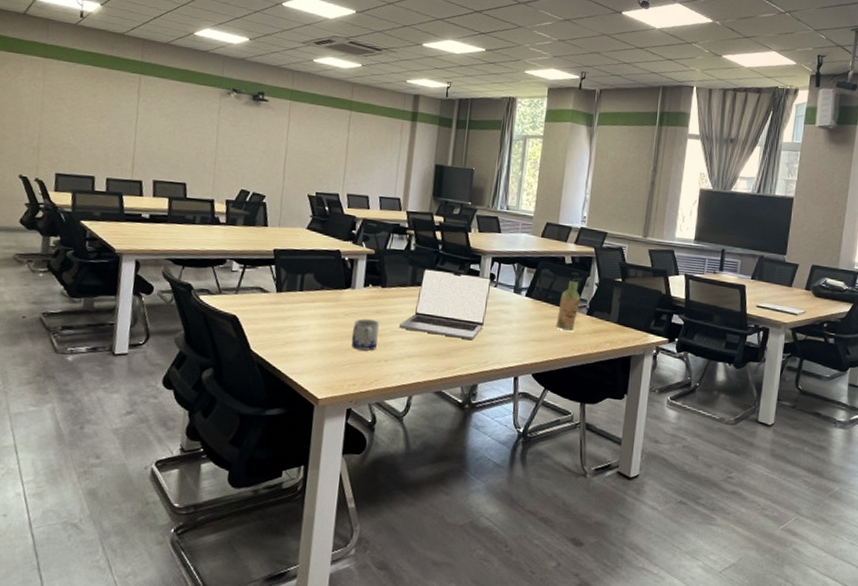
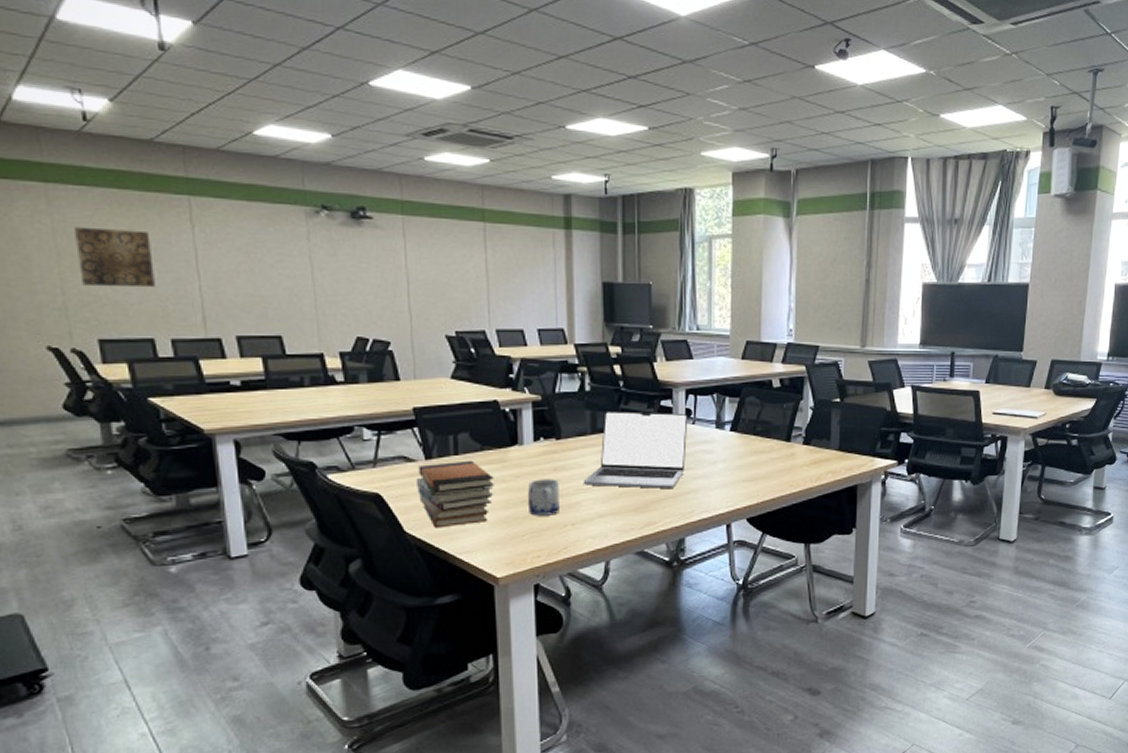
wall art: none [54,90,108,139] -> present [75,226,155,288]
book stack: none [266,296,328,351] -> present [415,460,494,529]
bottle: present [555,272,580,332] -> none [768,397,794,466]

